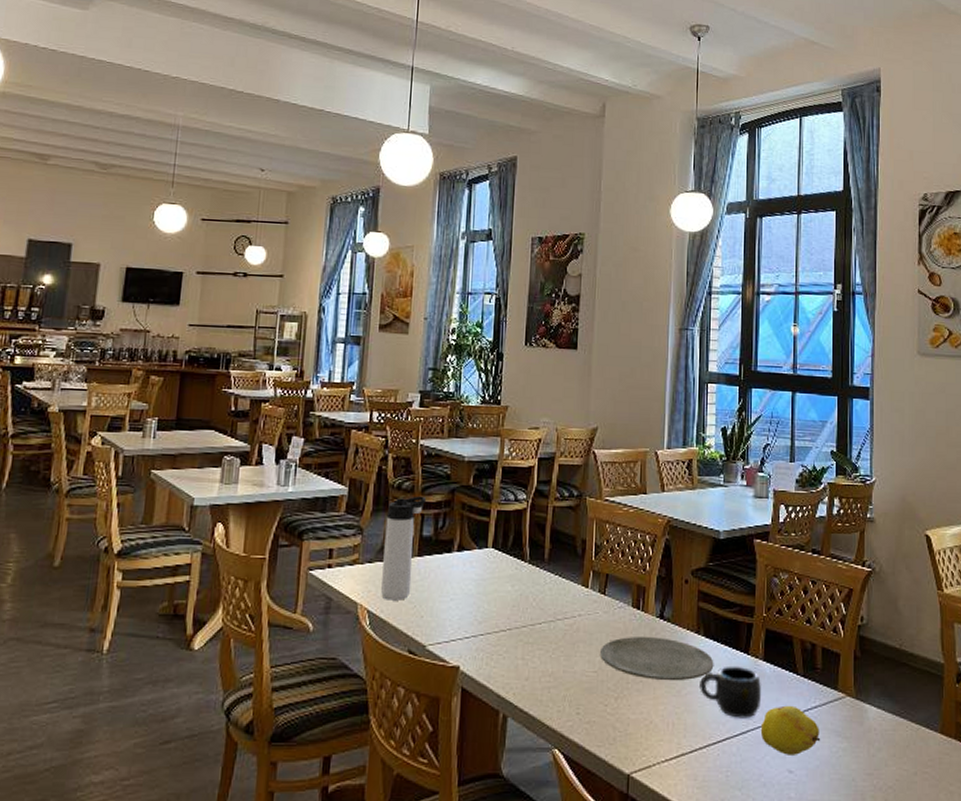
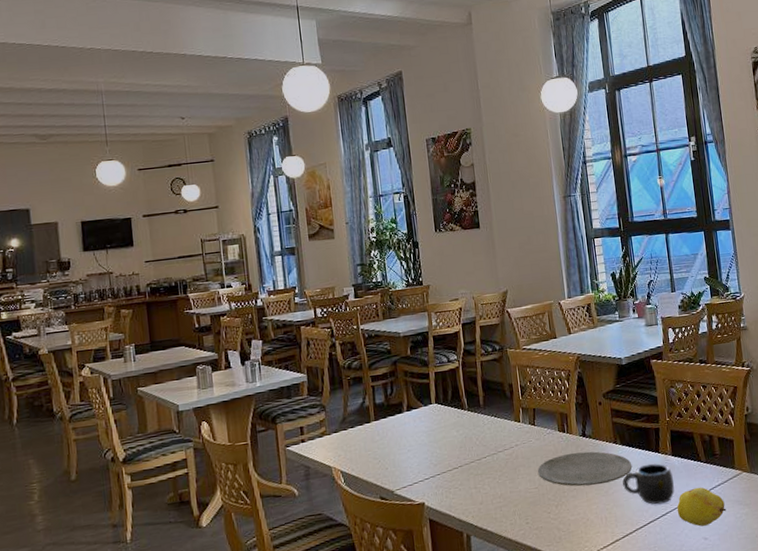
thermos bottle: present [380,496,427,601] -> none [342,371,374,460]

